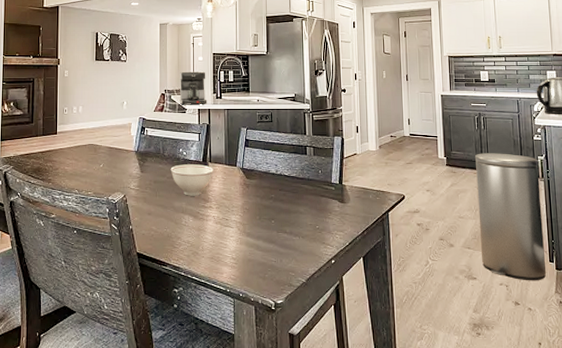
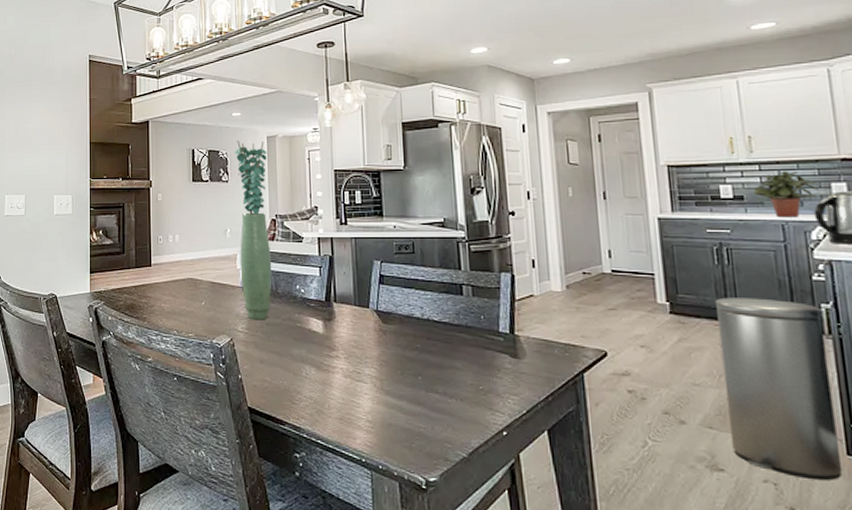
vase: none [132,26,160,179] -> present [235,140,272,320]
bowl: present [170,164,213,196] -> none [285,304,340,343]
coffee maker: present [179,71,207,105] -> none [292,192,329,233]
potted plant: none [501,62,540,95] -> present [754,171,820,218]

